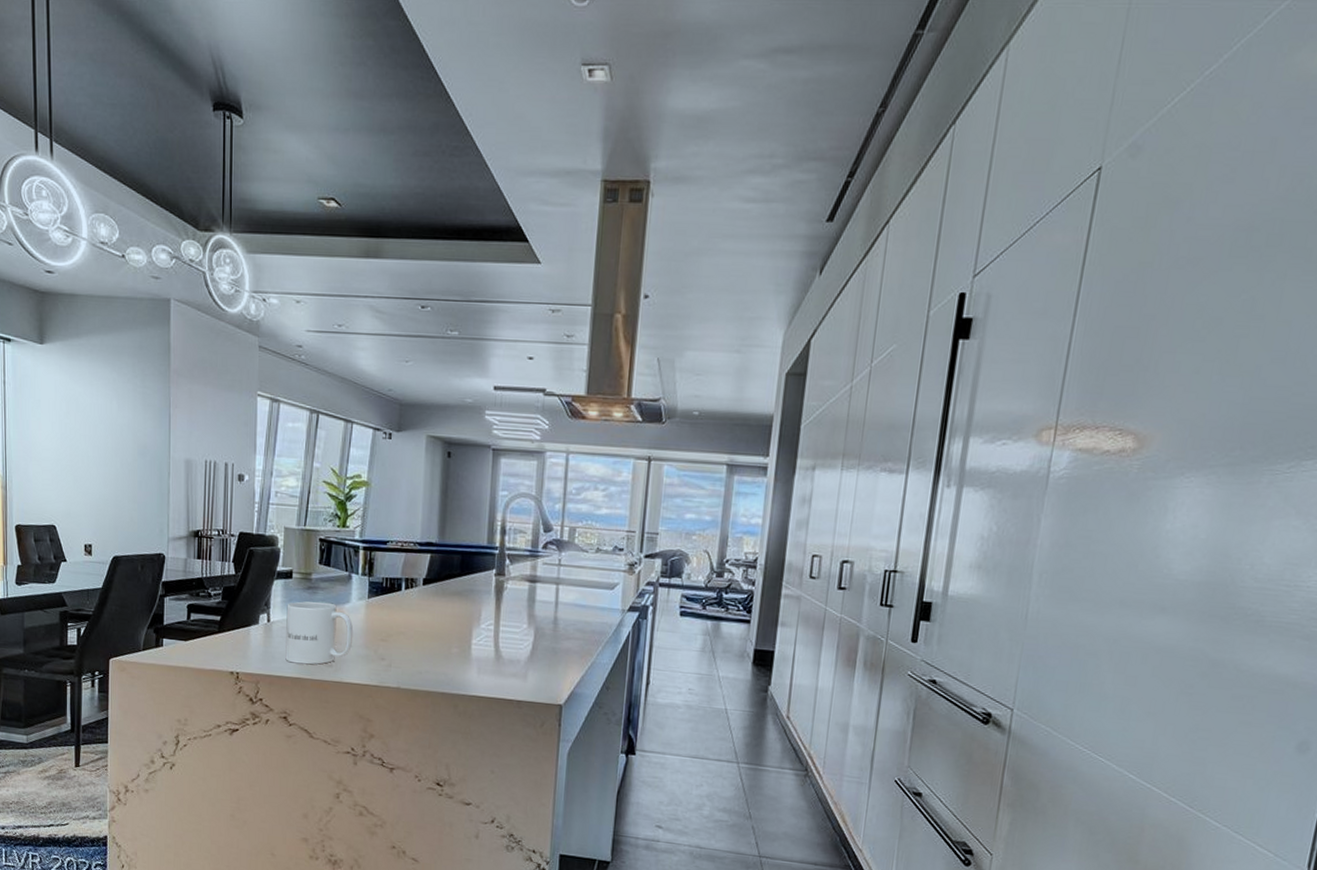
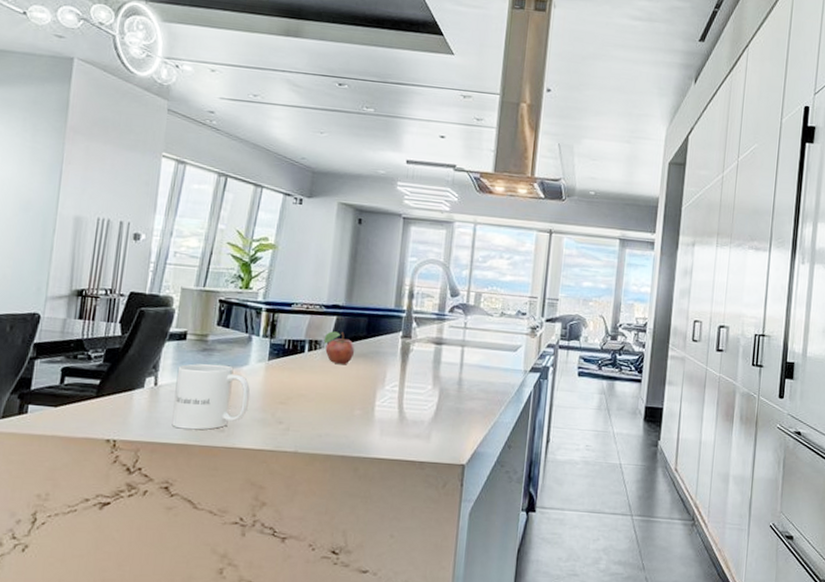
fruit: none [419,569,450,604] -> present [323,331,355,365]

